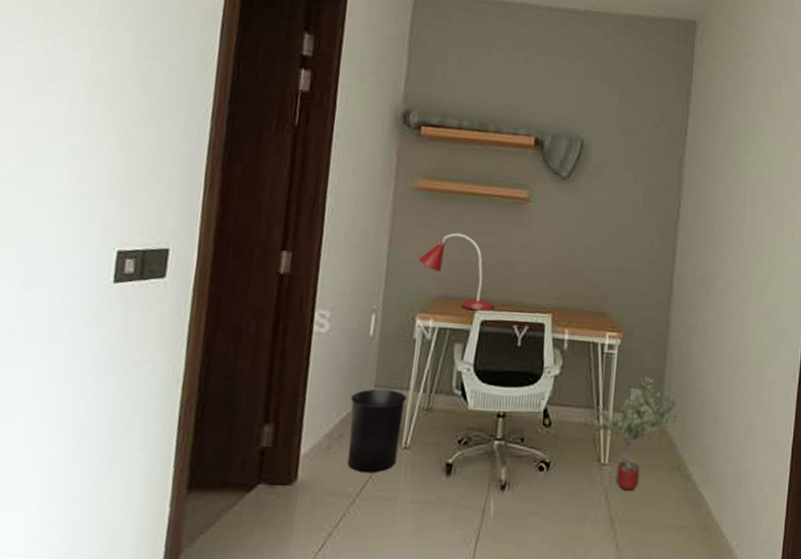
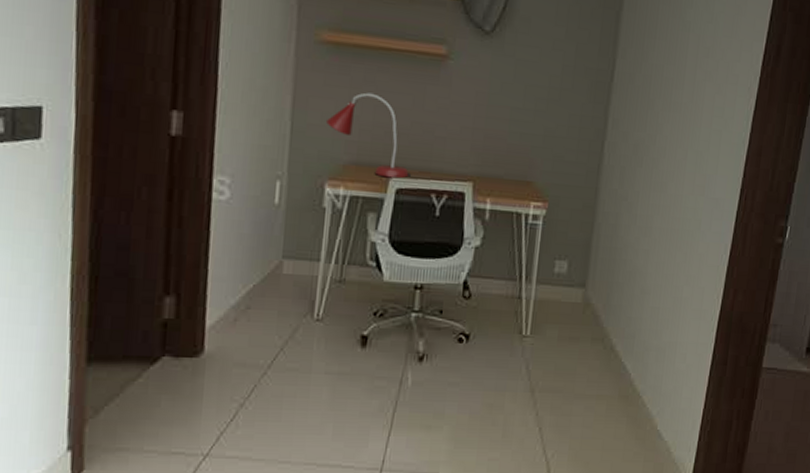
waste bin: present [348,388,407,473] -> none [256,259,318,345]
potted tree: present [588,376,679,491] -> none [510,248,605,362]

